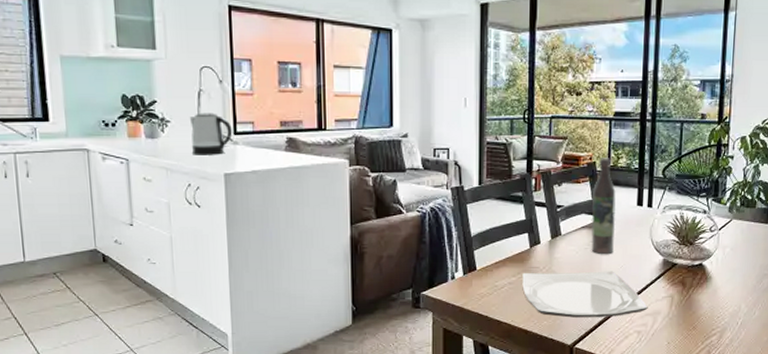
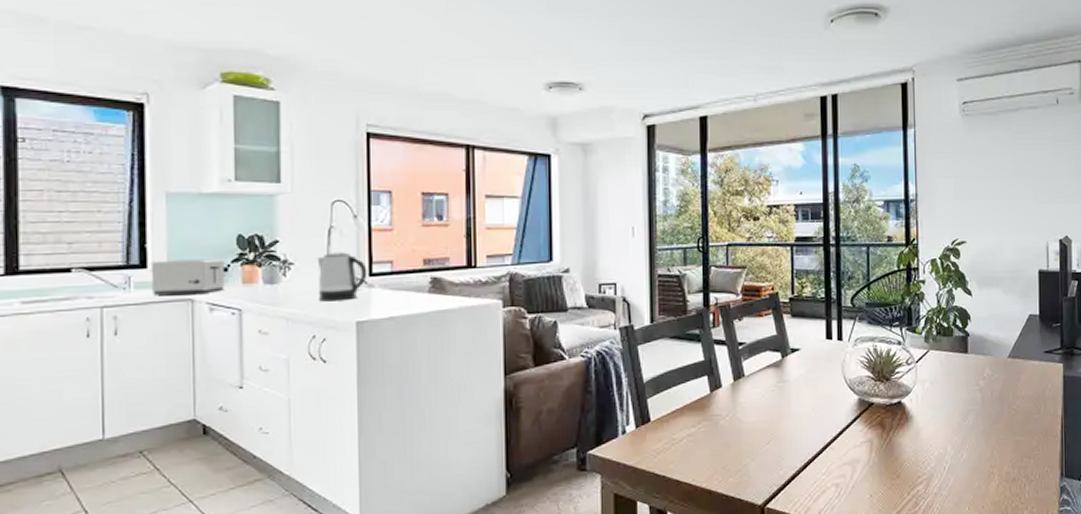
toaster: none [52,115,114,146] -> present [150,258,225,296]
plate: present [522,271,648,318] -> none [703,414,846,473]
wine bottle: present [591,158,616,254] -> none [777,287,804,396]

